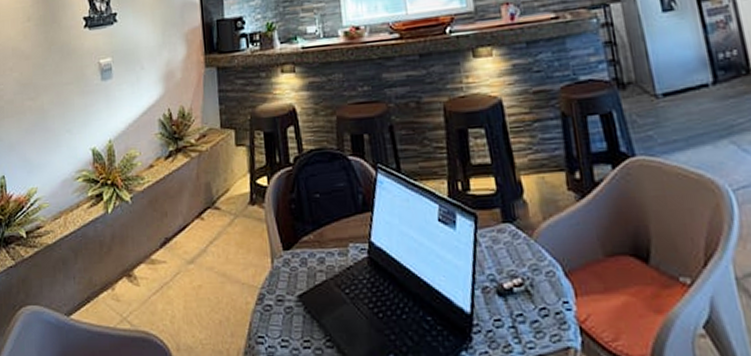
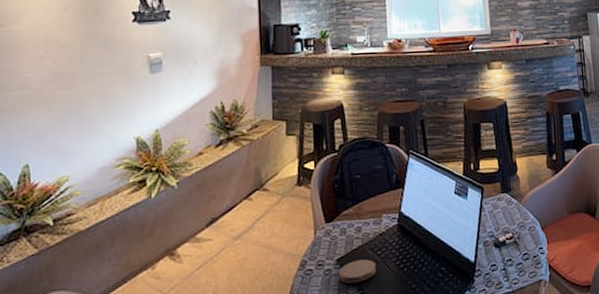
coaster: none [302,298,345,327] -> present [339,259,376,284]

